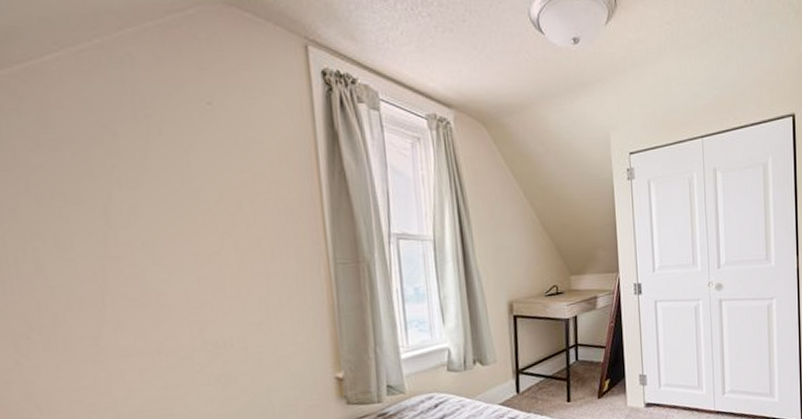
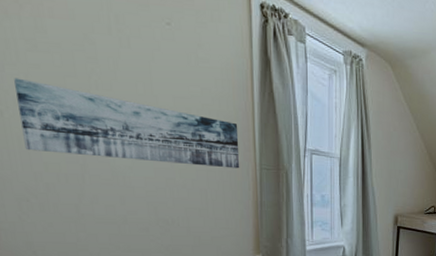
wall art: none [10,185,309,274] -> present [14,78,240,169]

